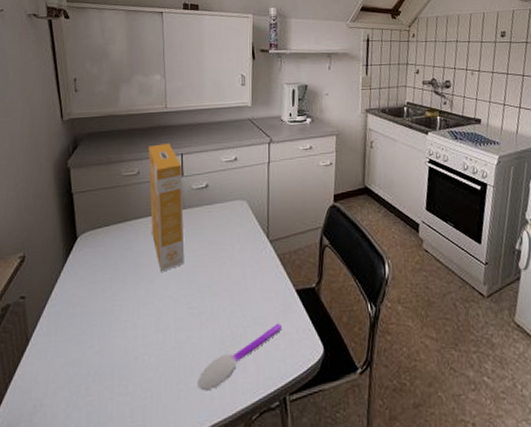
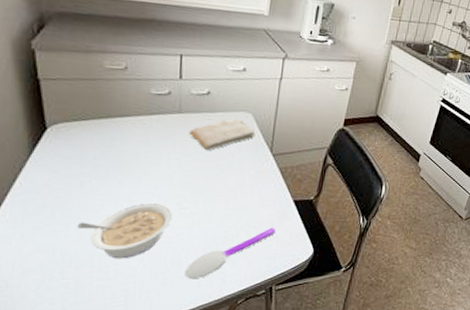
legume: none [100,304,183,370] -> present [76,202,173,259]
box: present [148,143,185,272] -> none [139,39,181,173]
washcloth: none [193,207,252,243] -> present [189,118,256,150]

